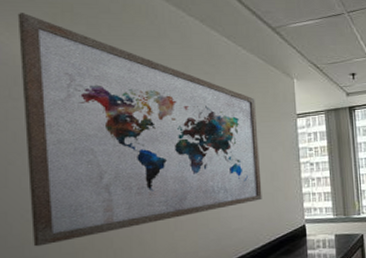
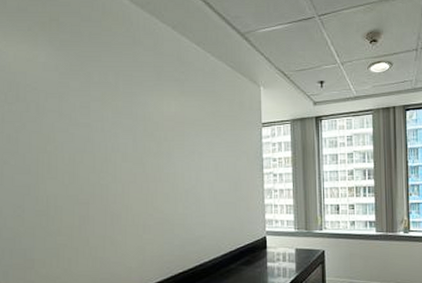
wall art: present [17,13,262,247] -> none [13,22,225,240]

